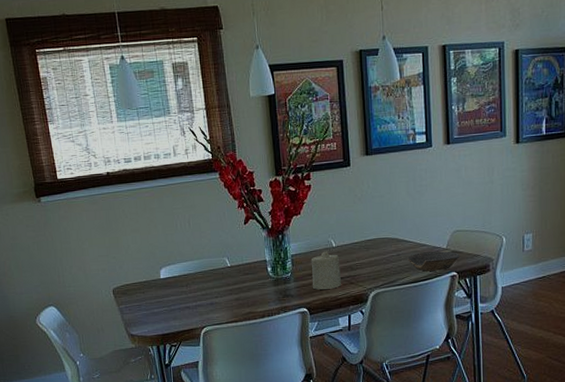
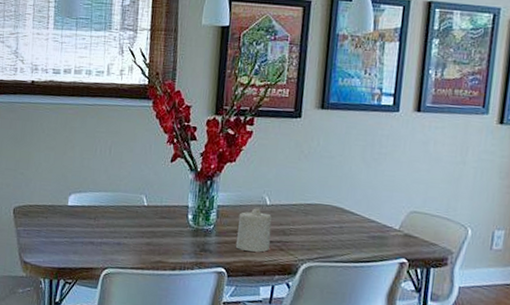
bowl: present [407,251,461,272] -> none [351,228,414,255]

